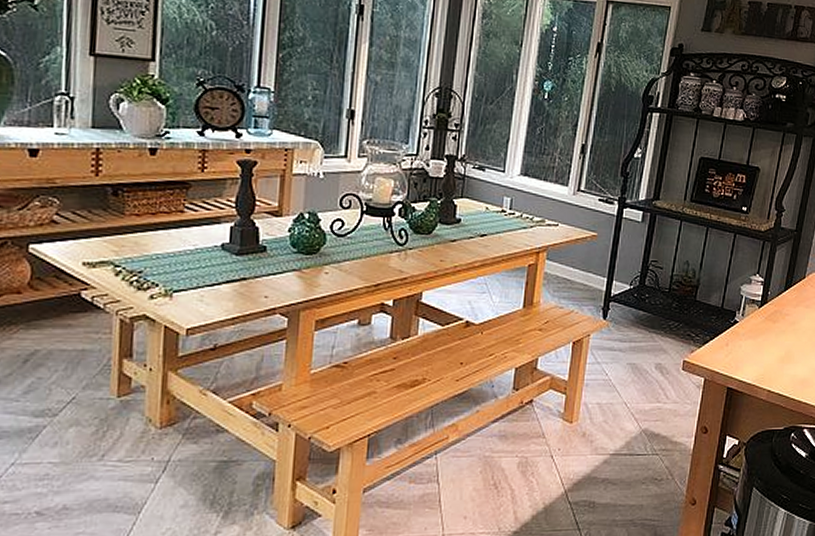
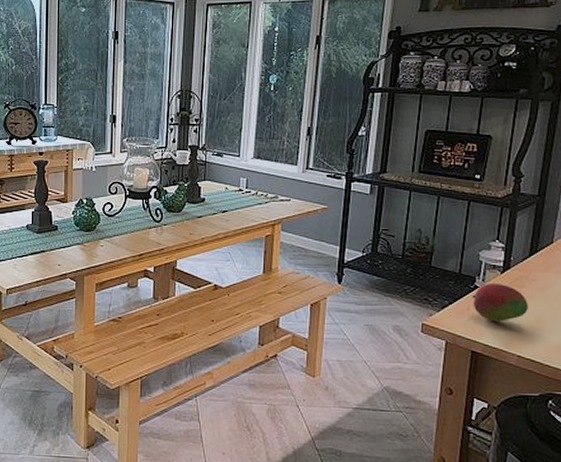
fruit: none [731,317,780,356] -> present [472,282,528,321]

